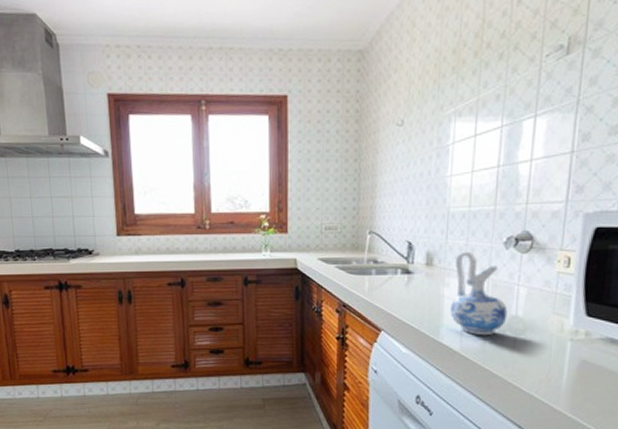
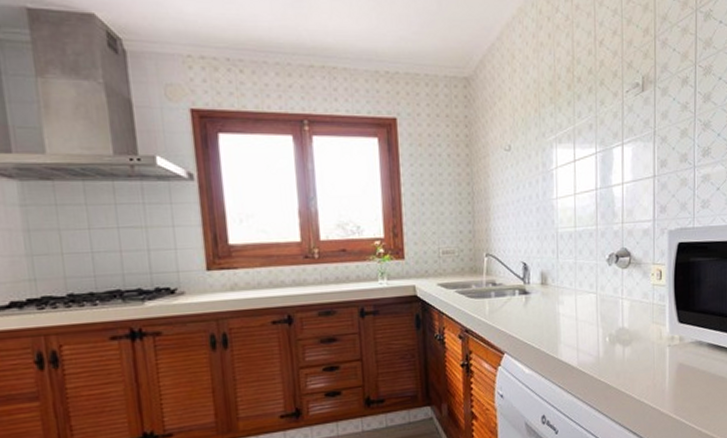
ceramic pitcher: present [451,251,508,336] -> none [566,269,616,350]

